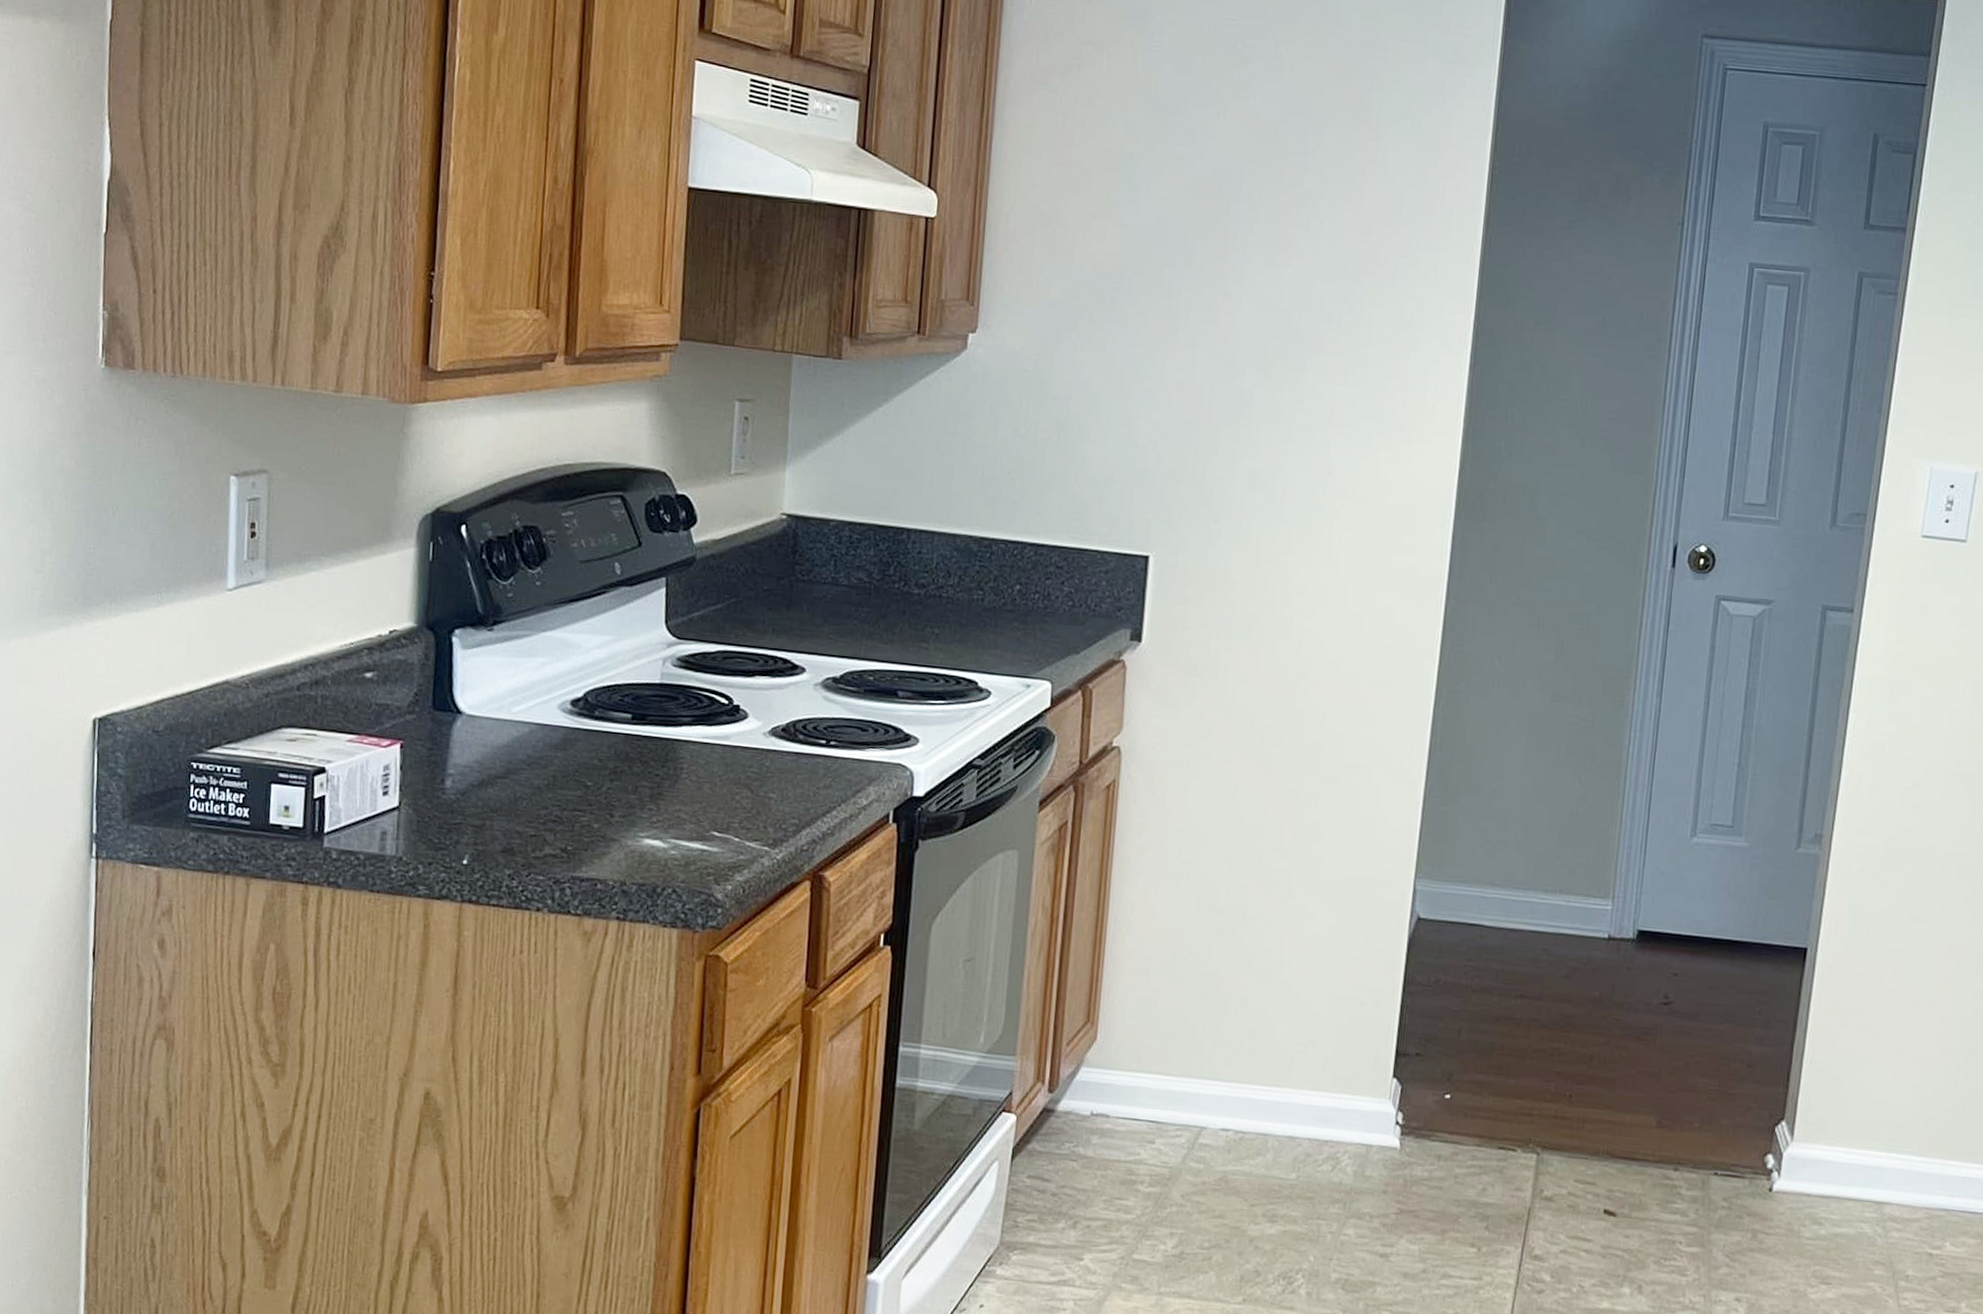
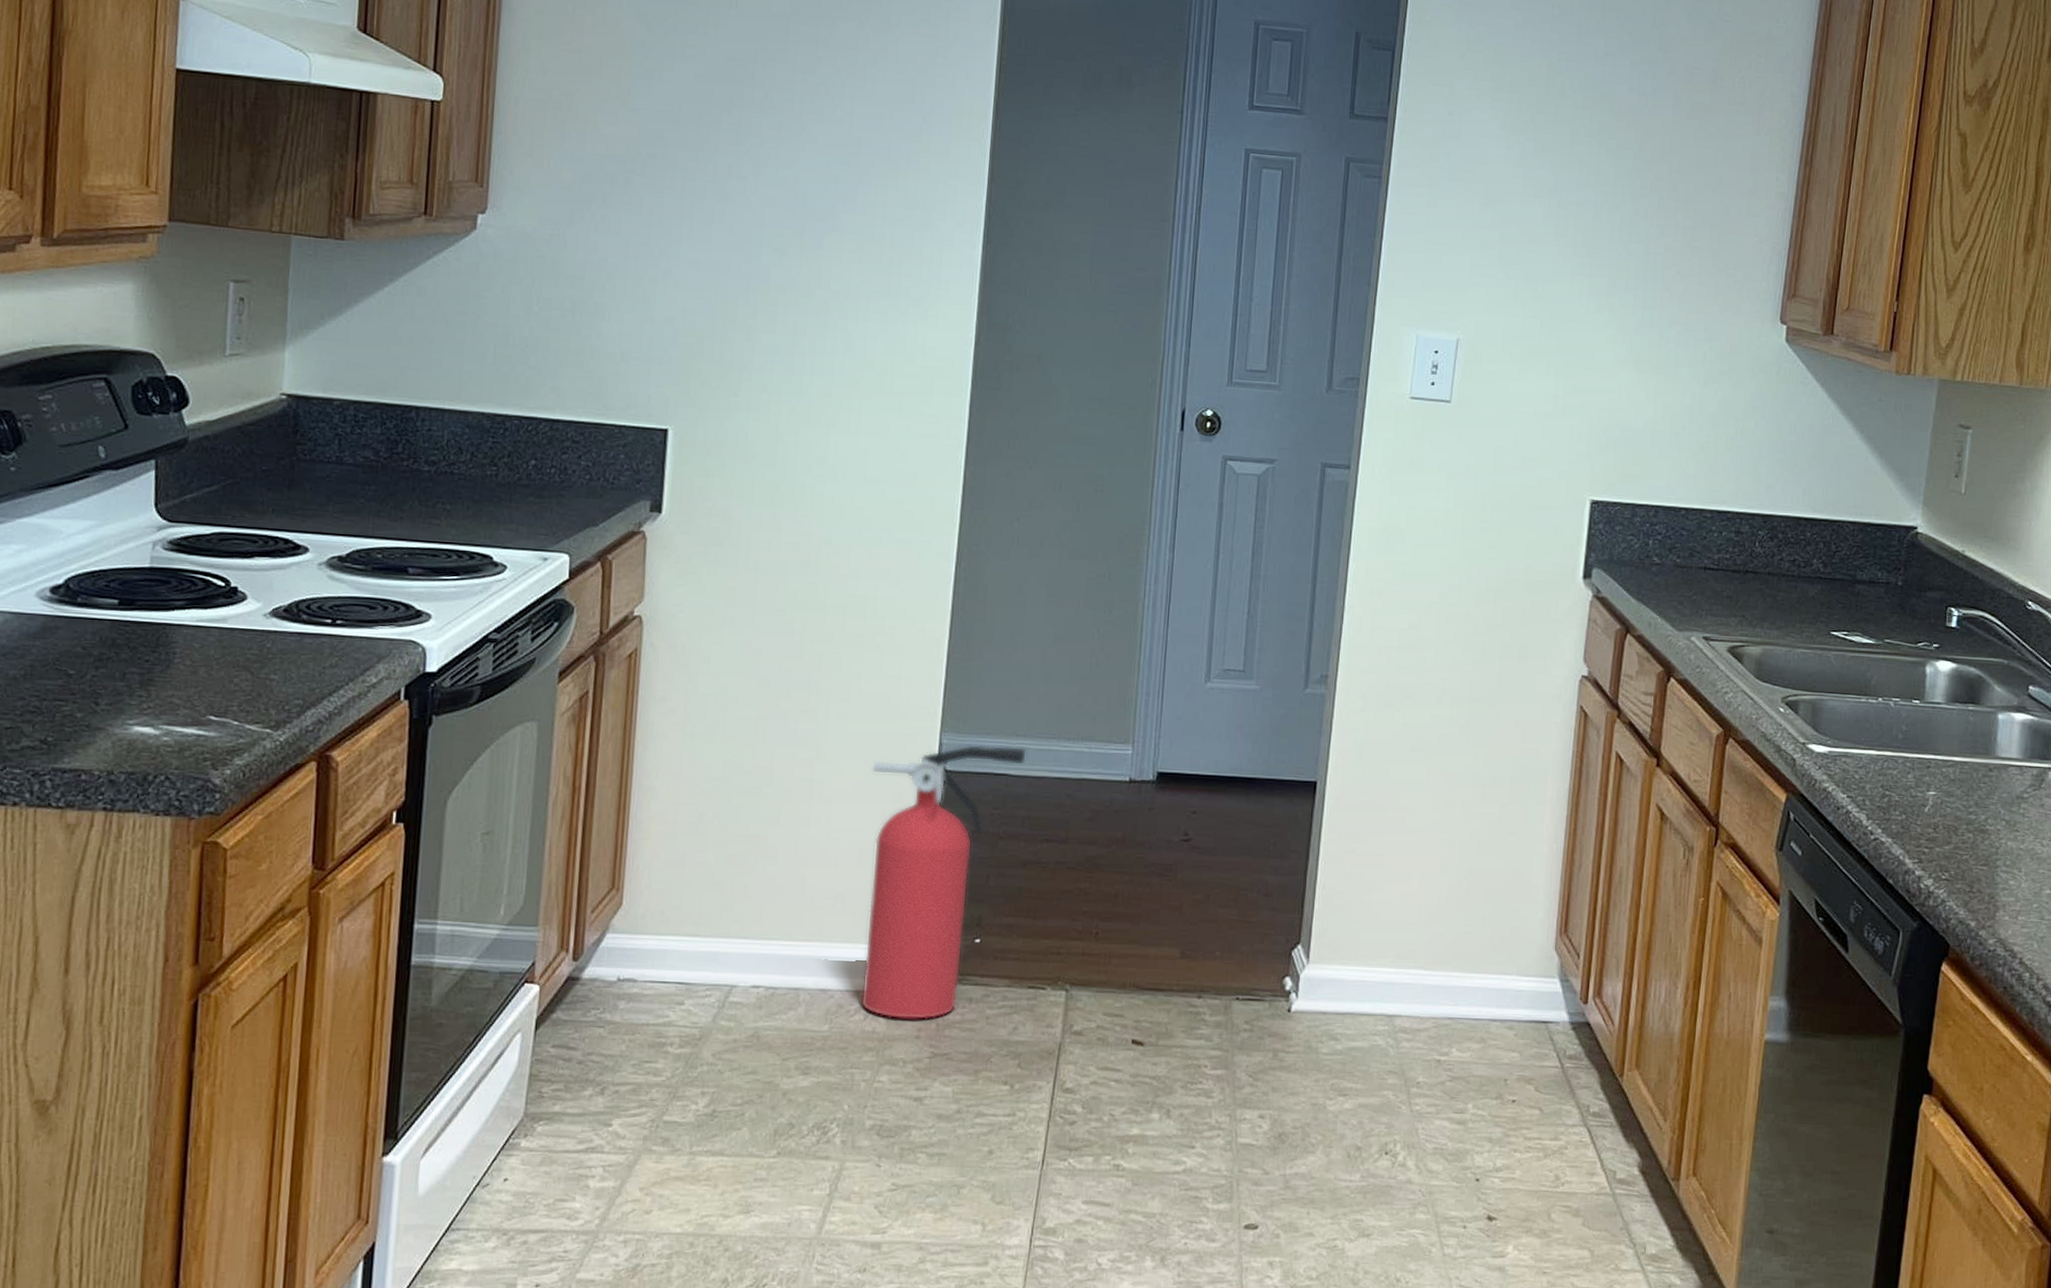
fire extinguisher: none [1328,893,1503,1175] -> present [860,745,1028,1020]

